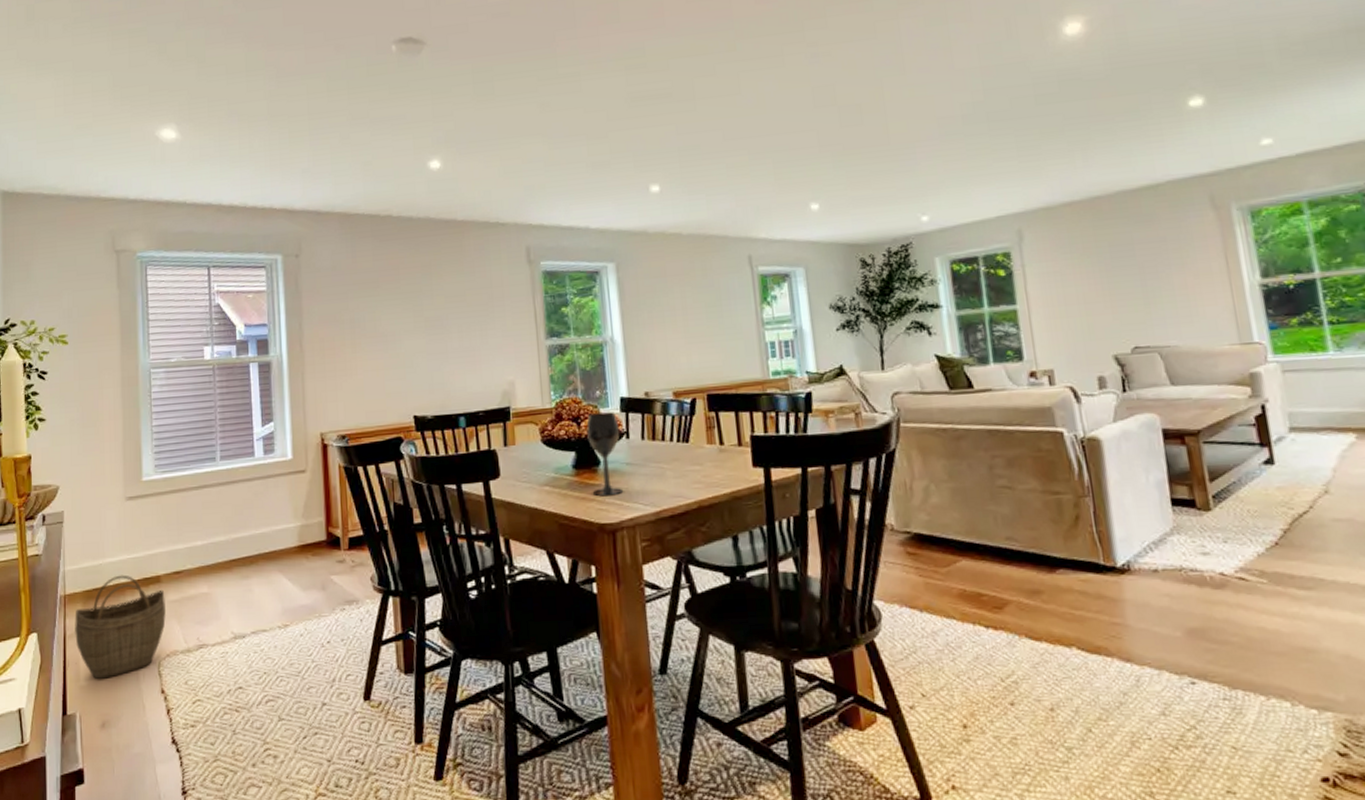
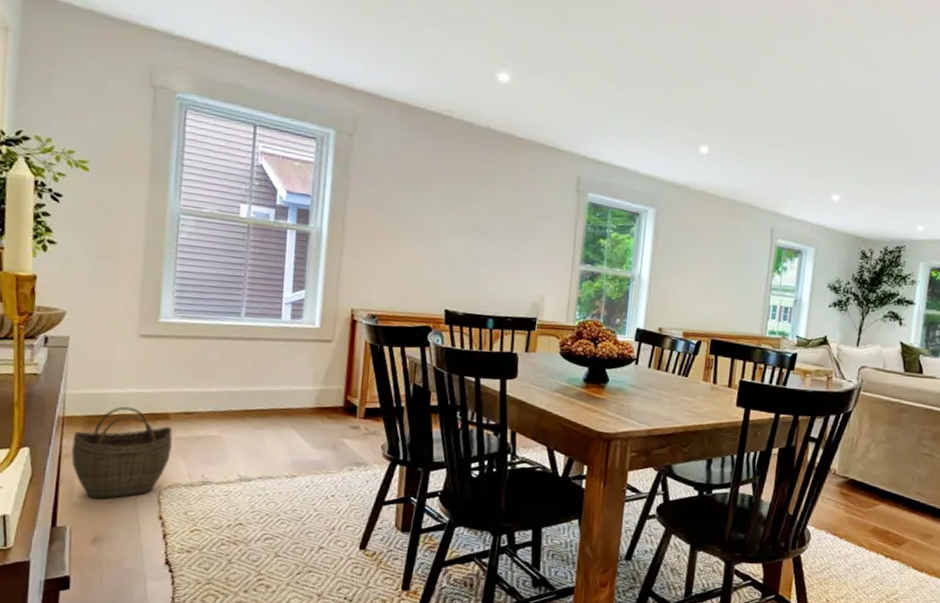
wine glass: present [586,412,622,496] -> none [596,337,631,410]

